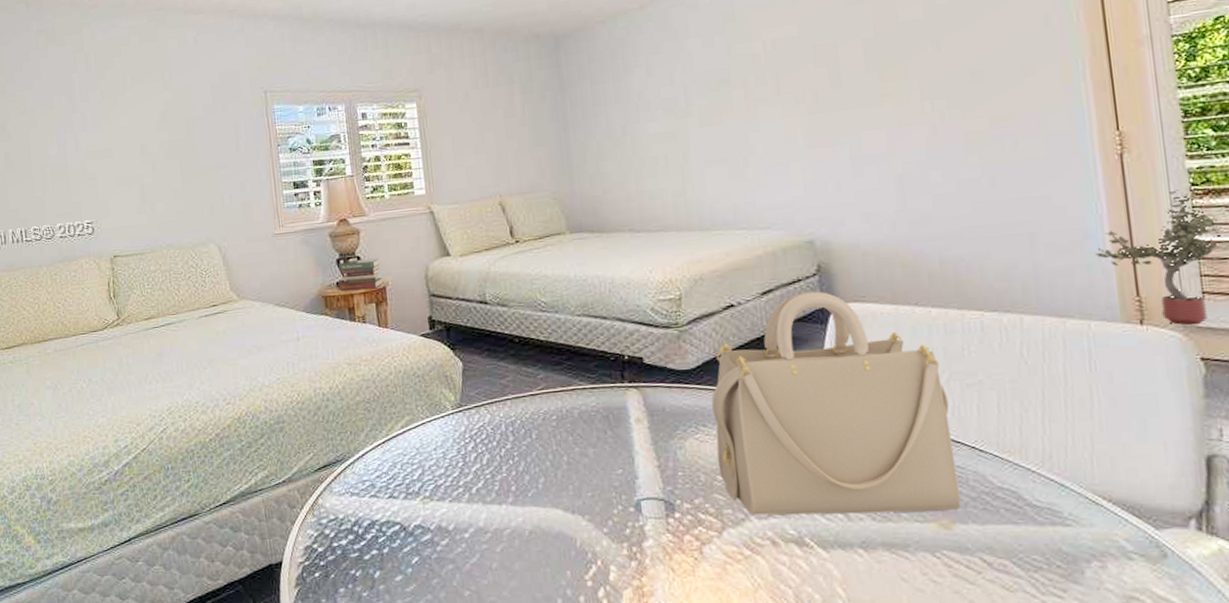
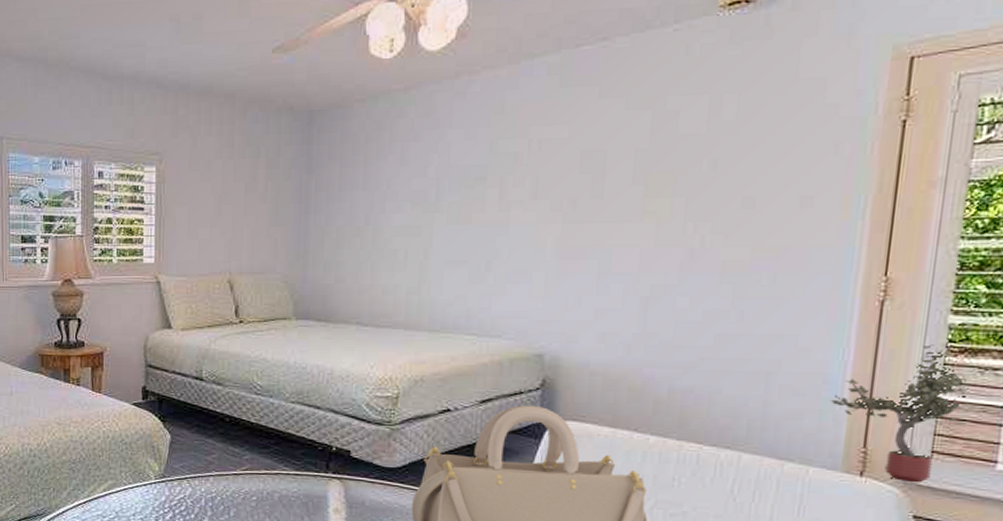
books: present [338,258,383,291] -> none [56,321,101,353]

